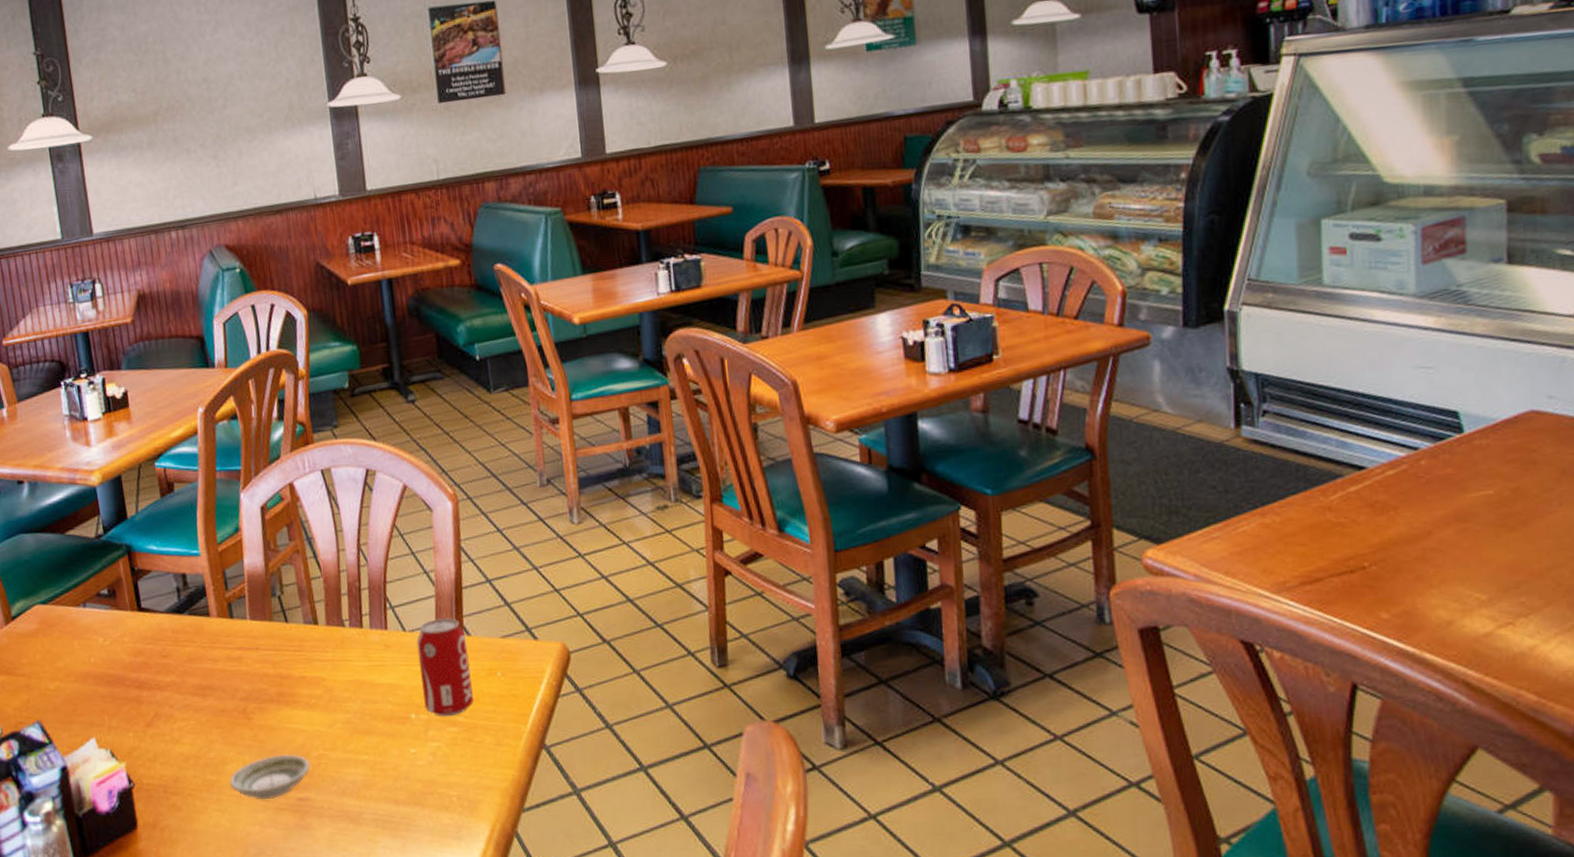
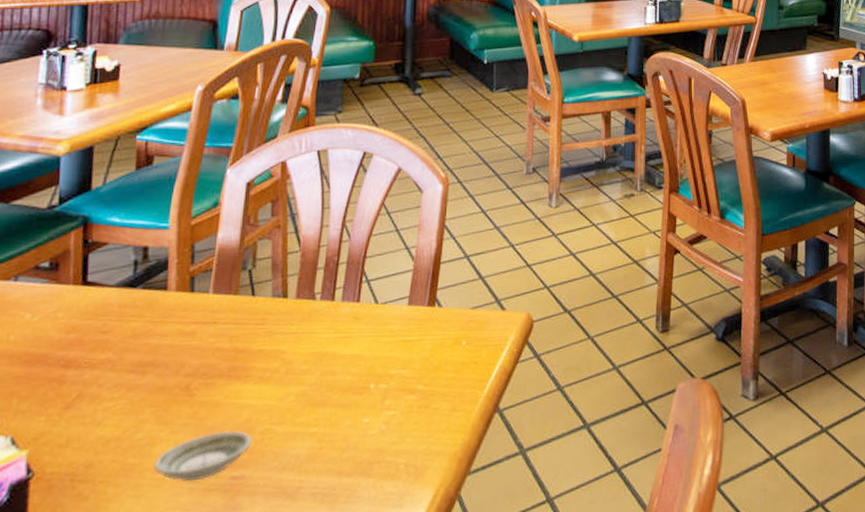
beverage can: present [416,618,474,717] -> none [385,291,437,386]

